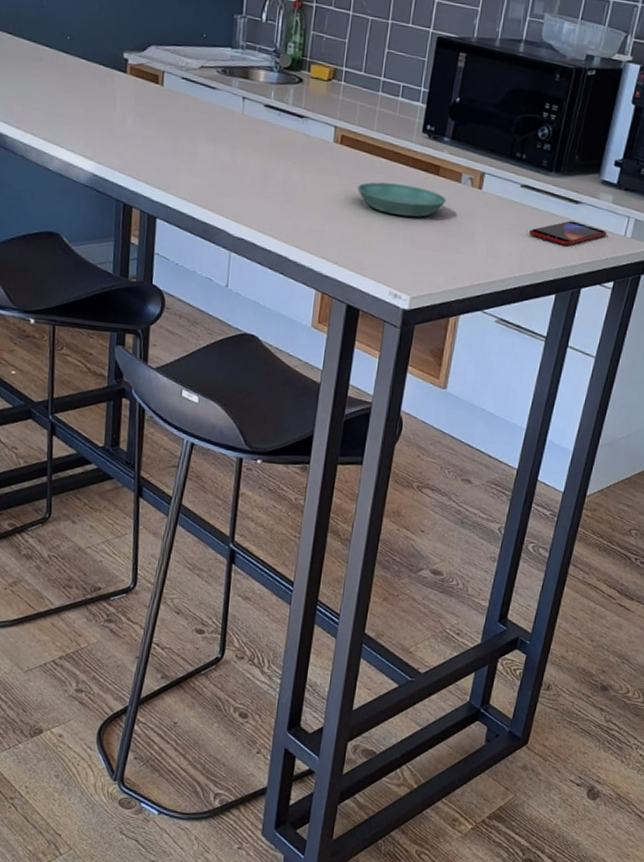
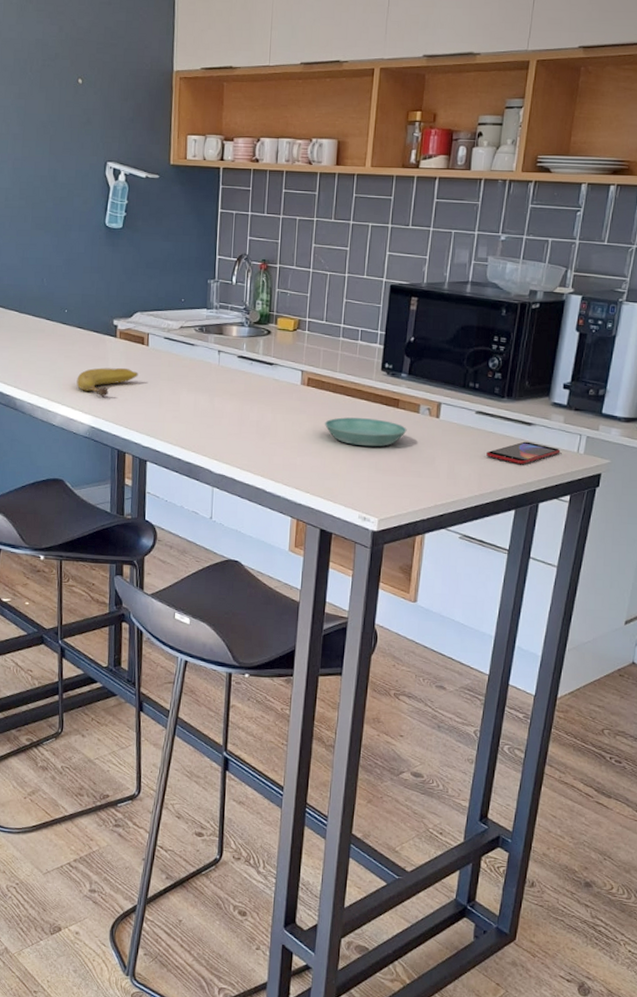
fruit: none [78,107,151,141] -> present [76,368,139,397]

